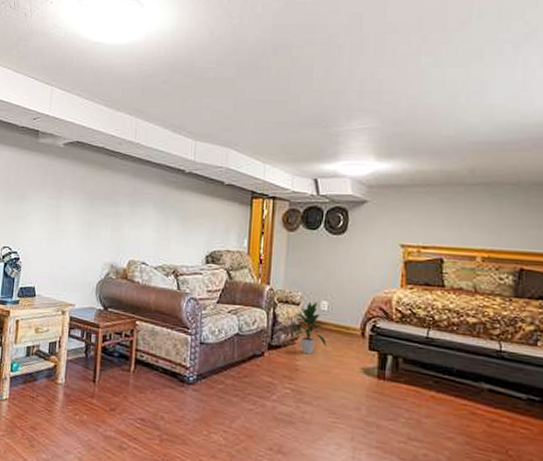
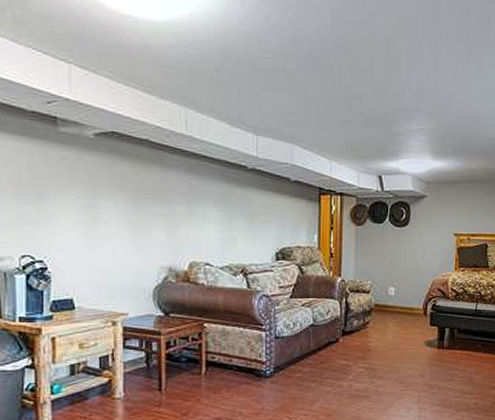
indoor plant: present [290,301,326,355] -> none [362,288,394,336]

